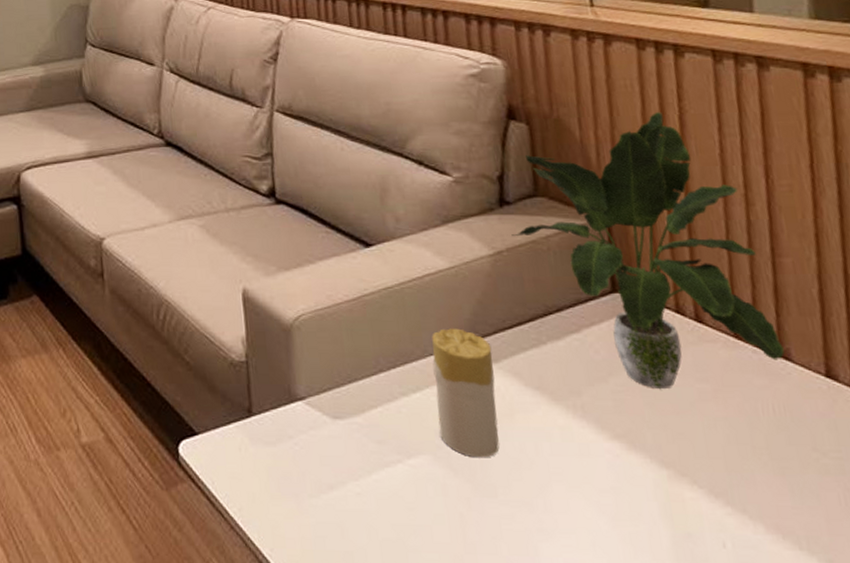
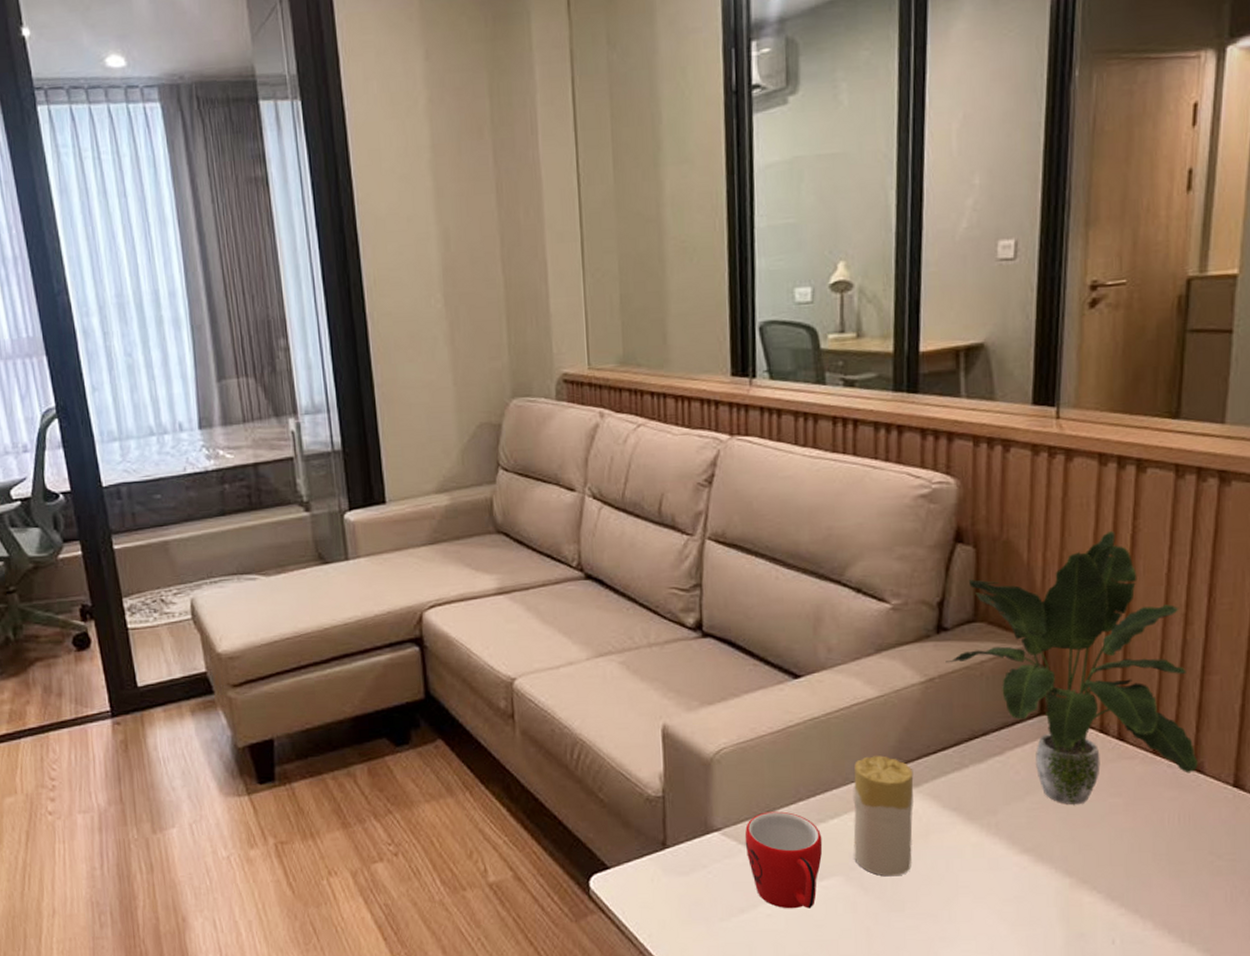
mug: none [328,382,408,489] -> present [744,811,823,909]

